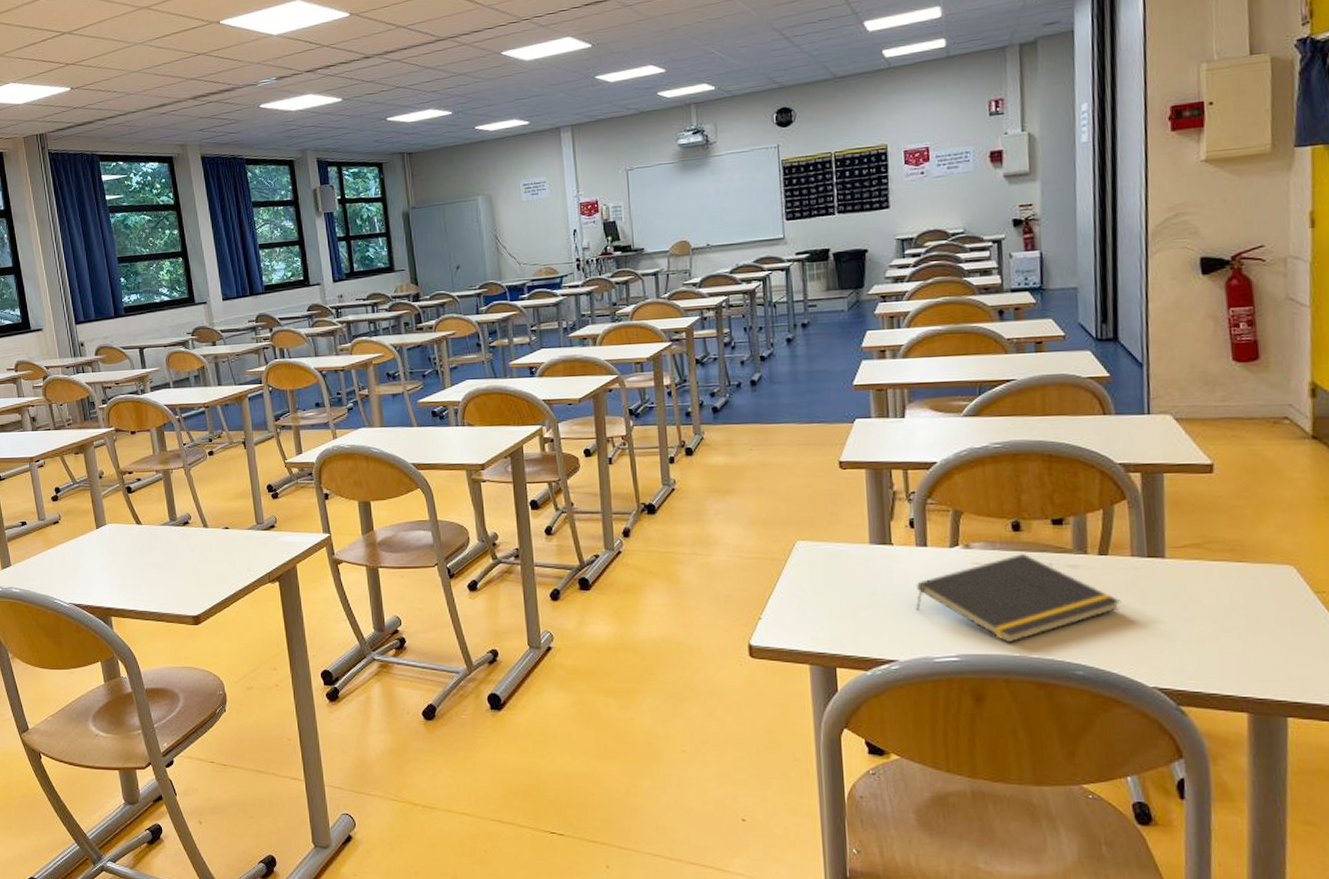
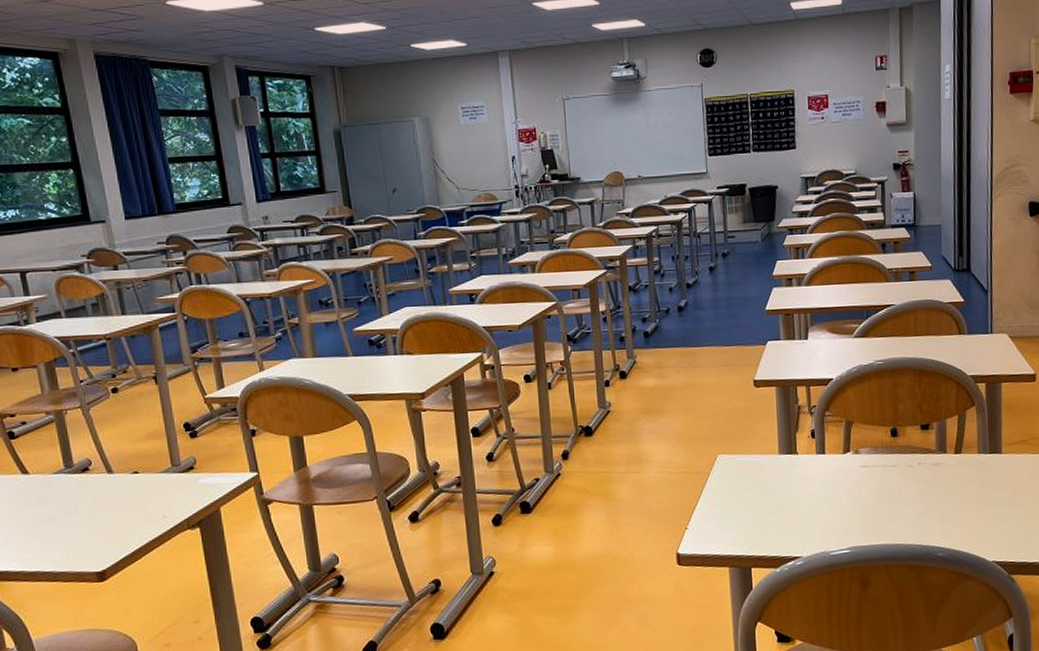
notepad: present [915,554,1121,644] -> none [816,456,971,534]

